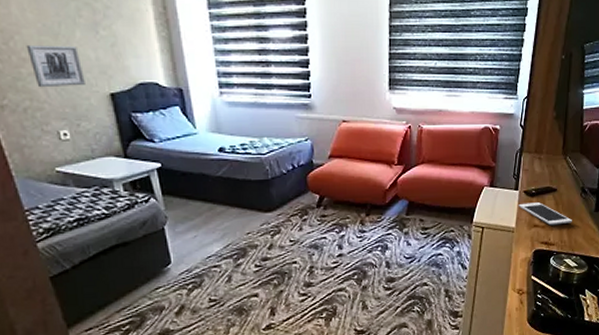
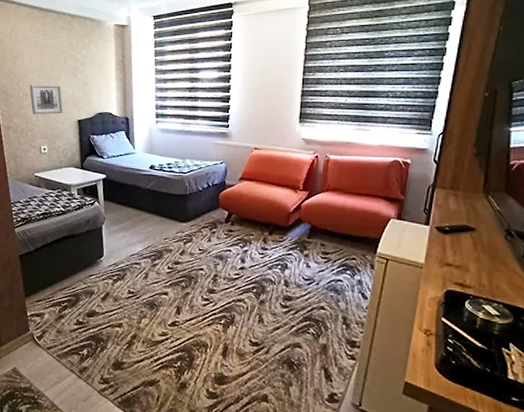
cell phone: present [518,202,572,226] -> none [428,239,494,267]

